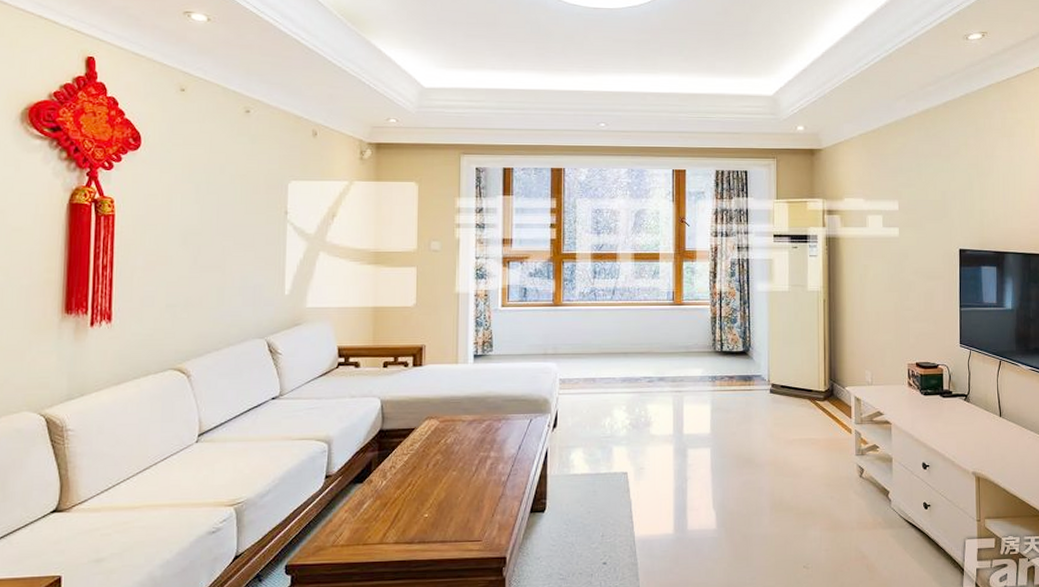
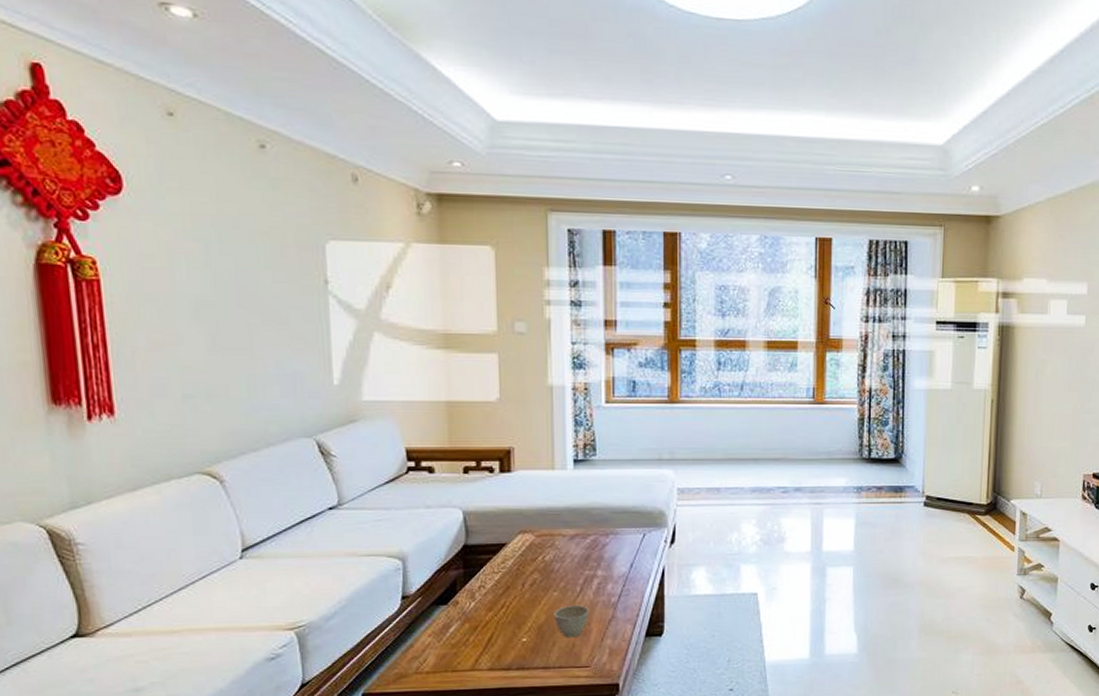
cup: none [452,483,482,514] -> present [554,604,589,638]

